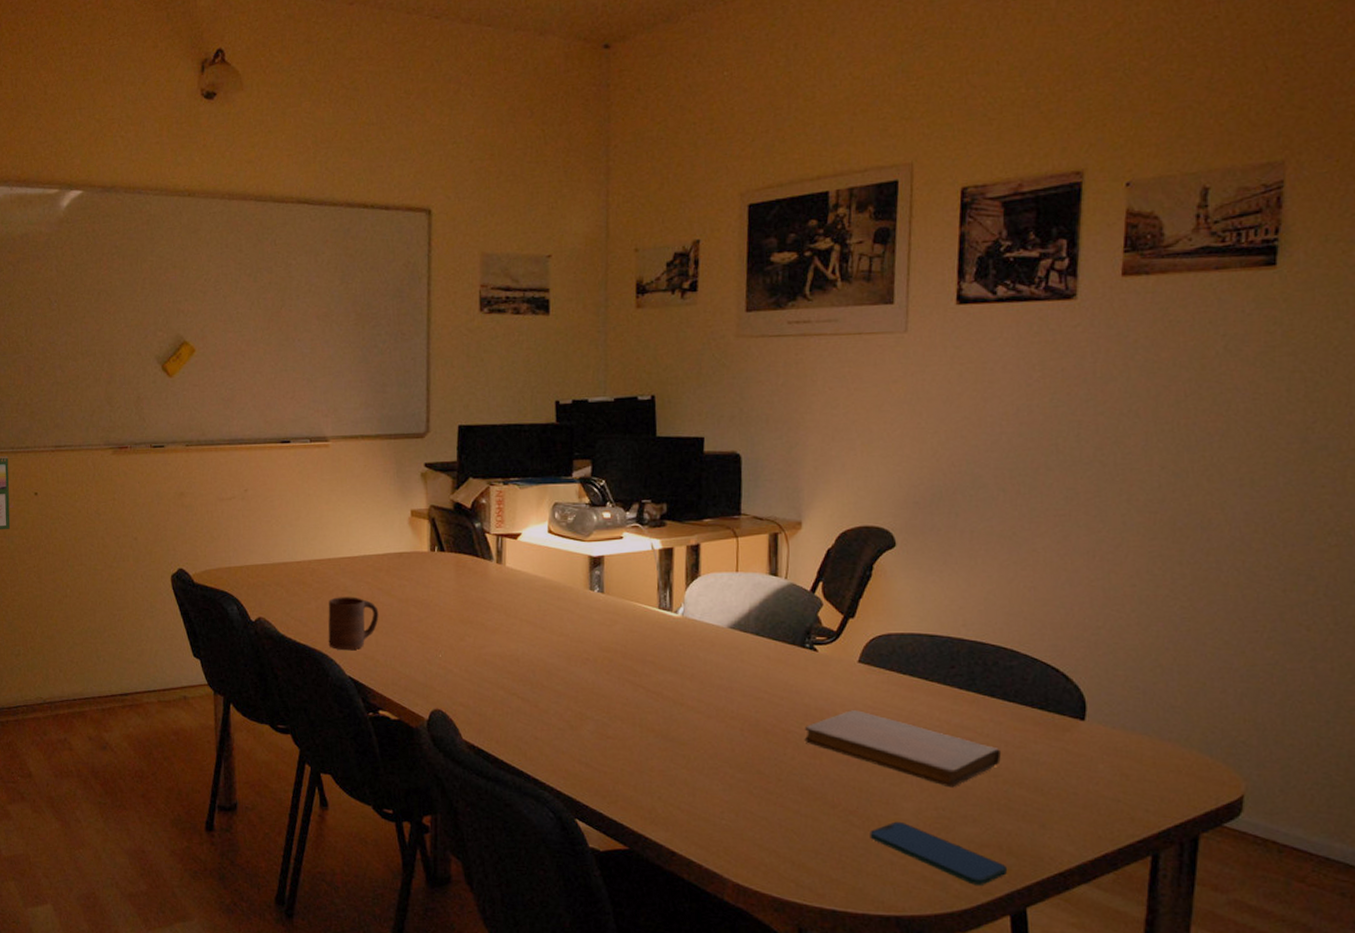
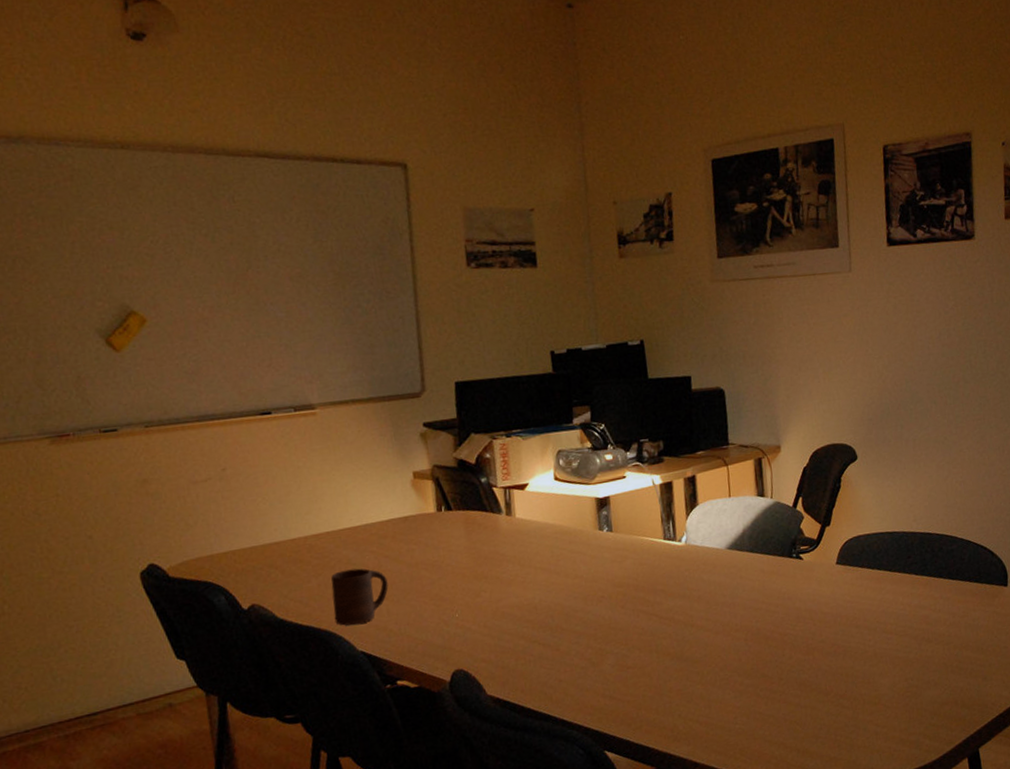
notebook: present [804,710,1001,788] -> none [798,606,951,660]
smartphone: present [870,821,1008,885] -> none [857,696,963,738]

